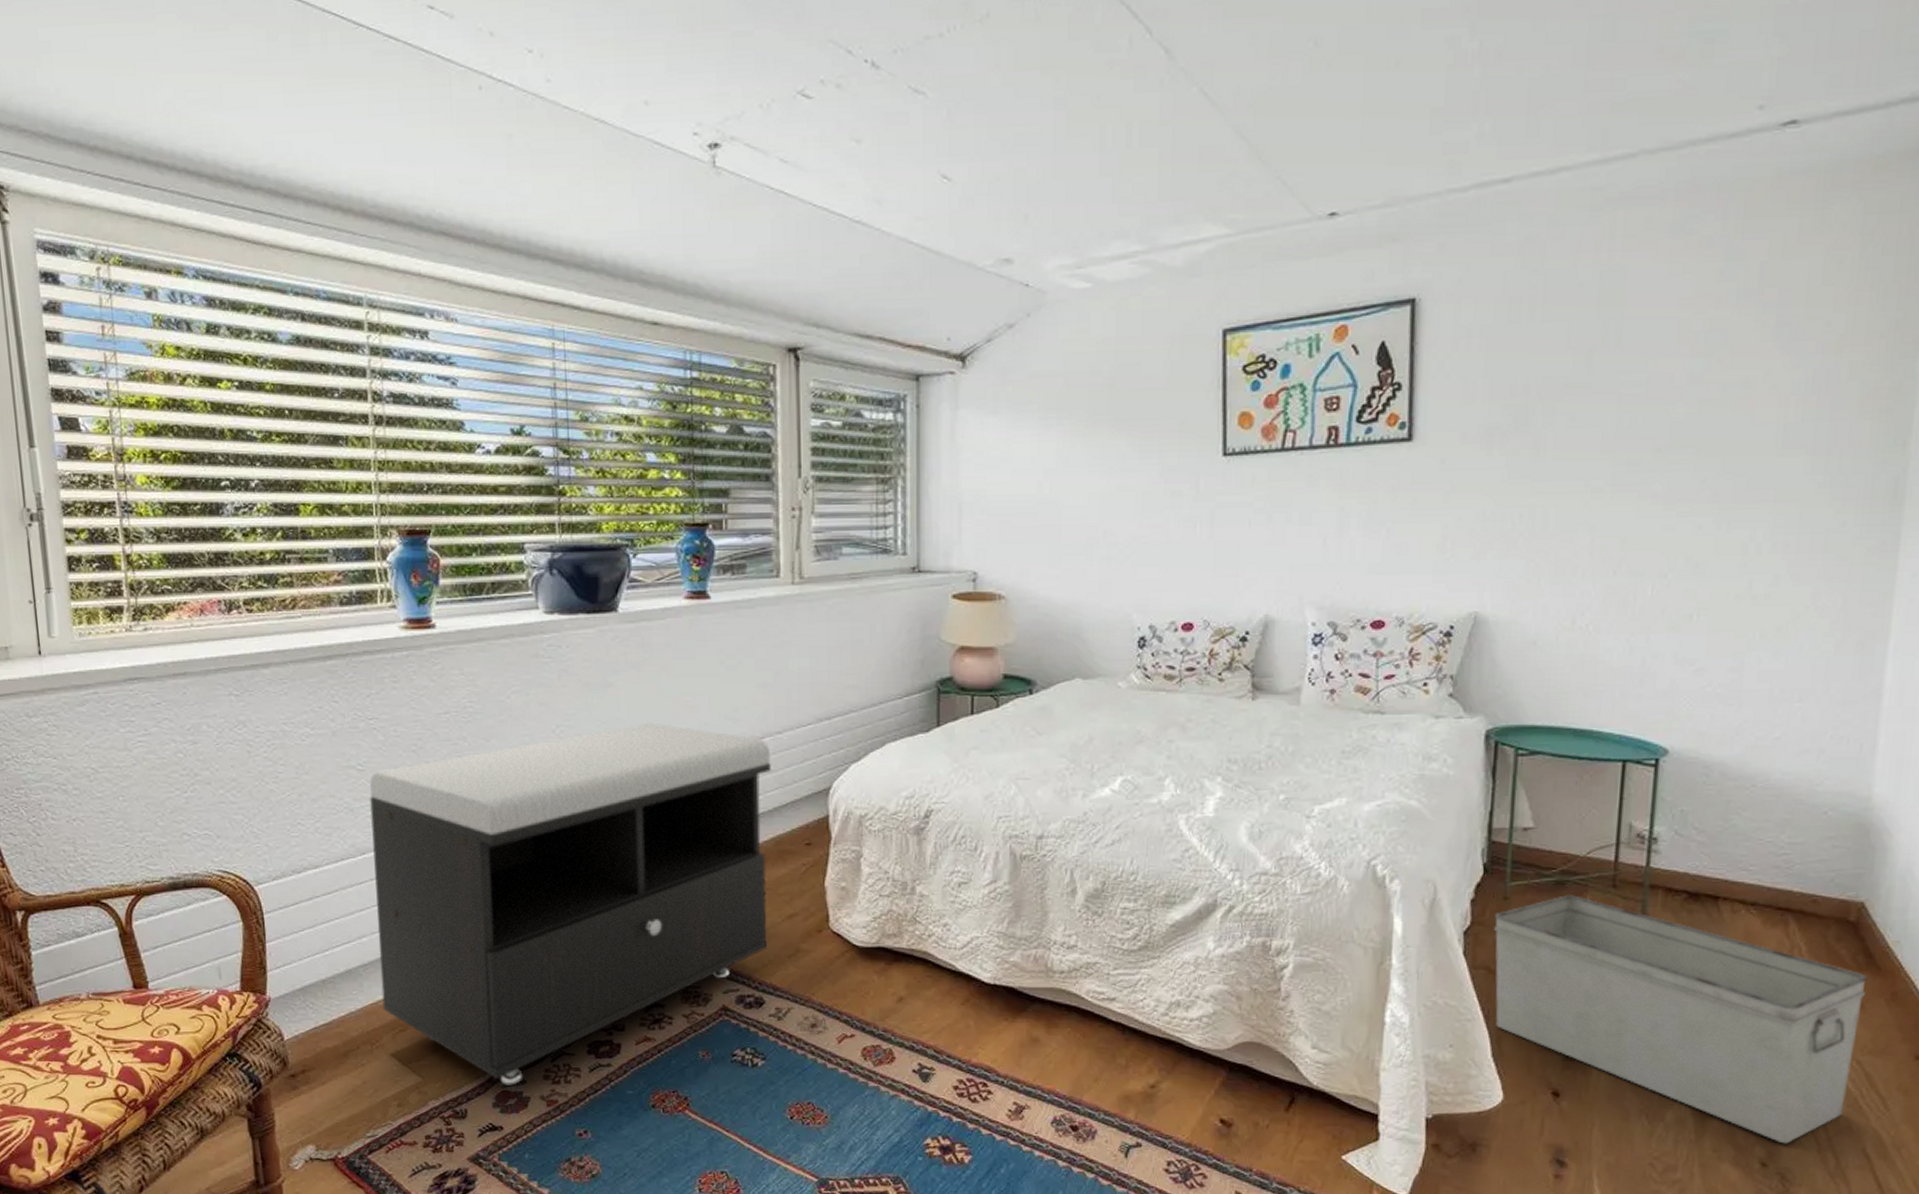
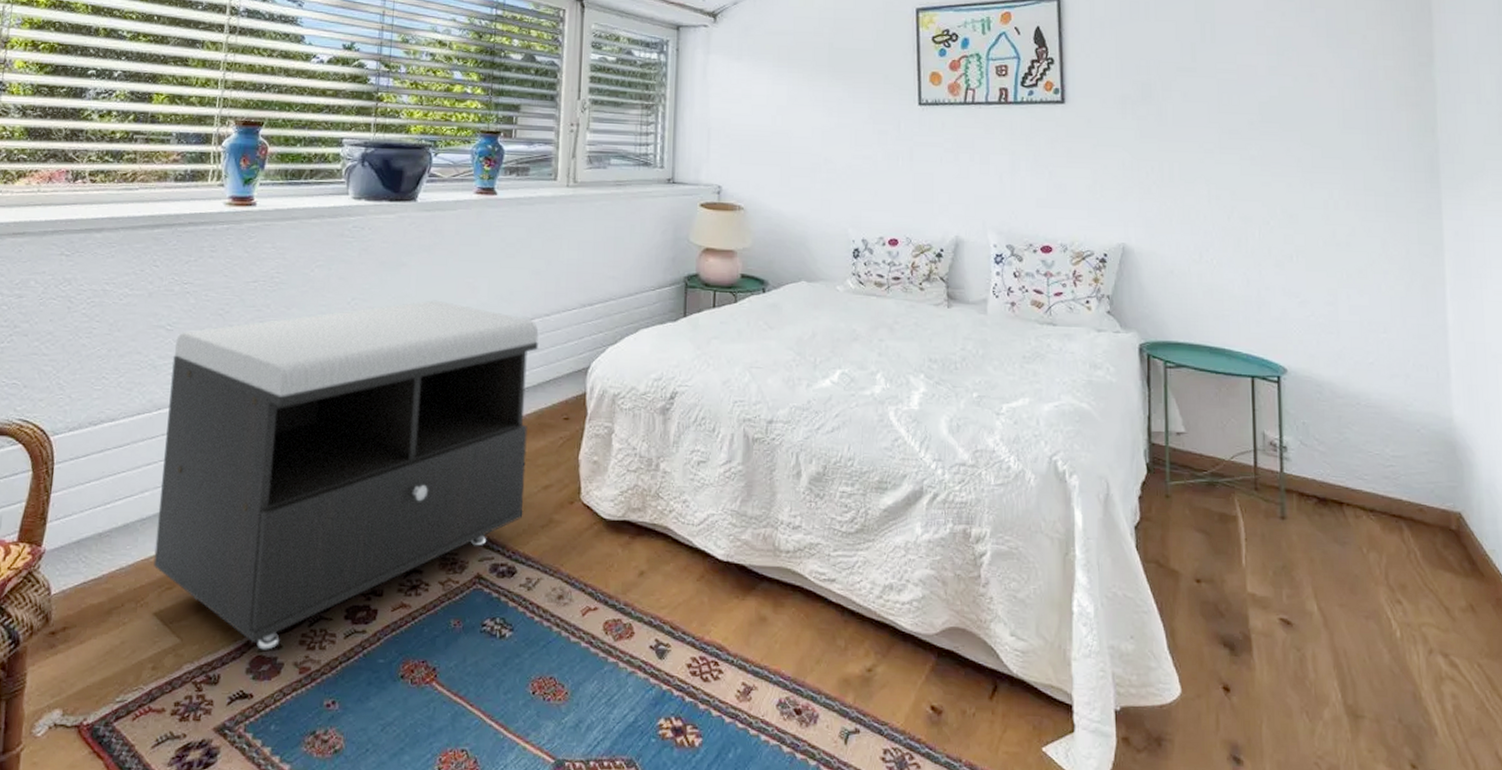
storage bin: present [1494,895,1868,1144] -> none [1160,496,1475,746]

